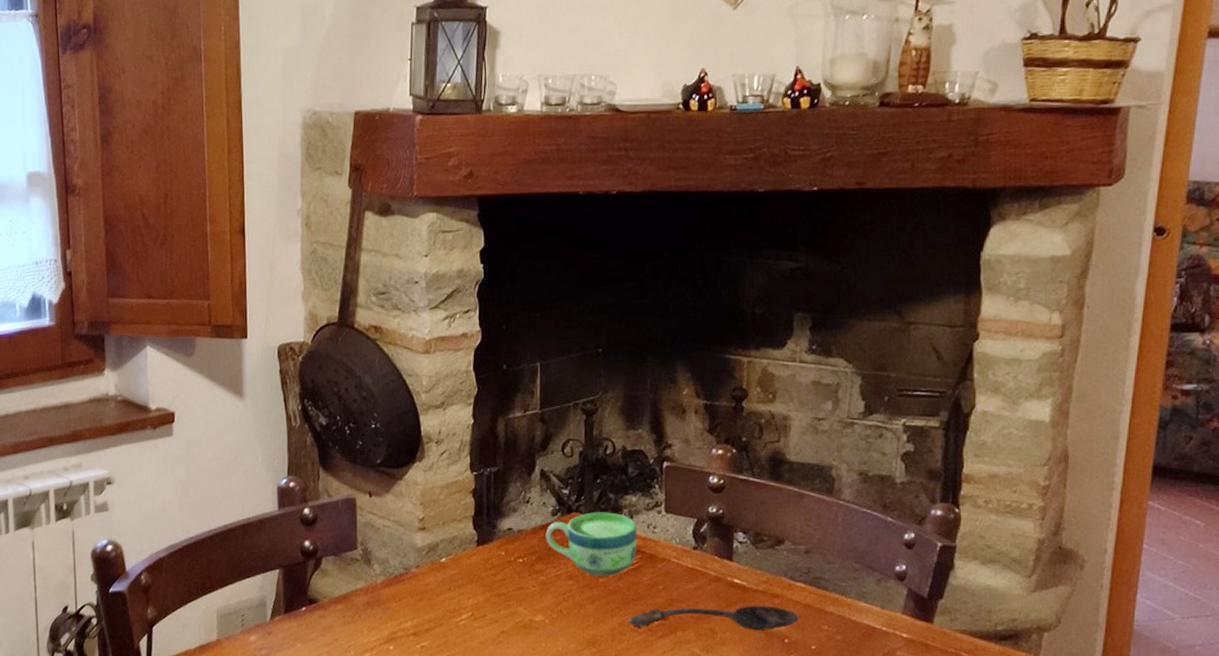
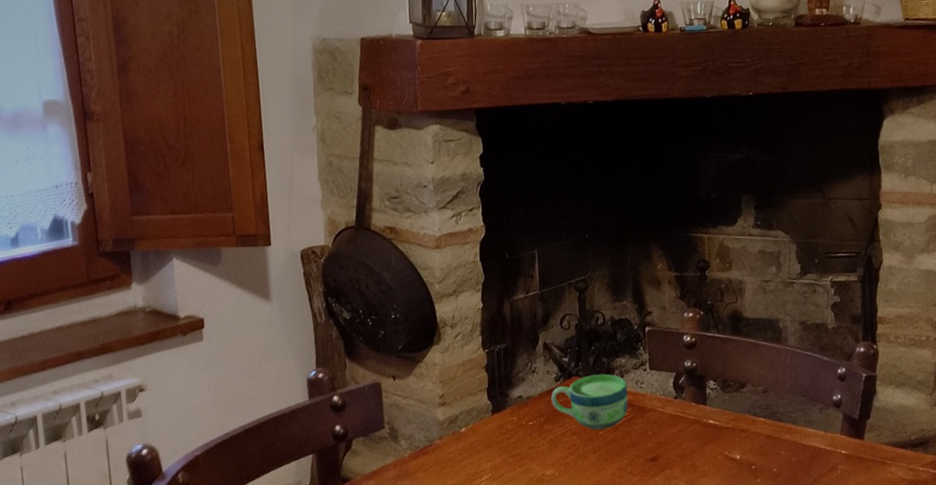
spoon: present [629,605,799,631] -> none [626,439,762,470]

